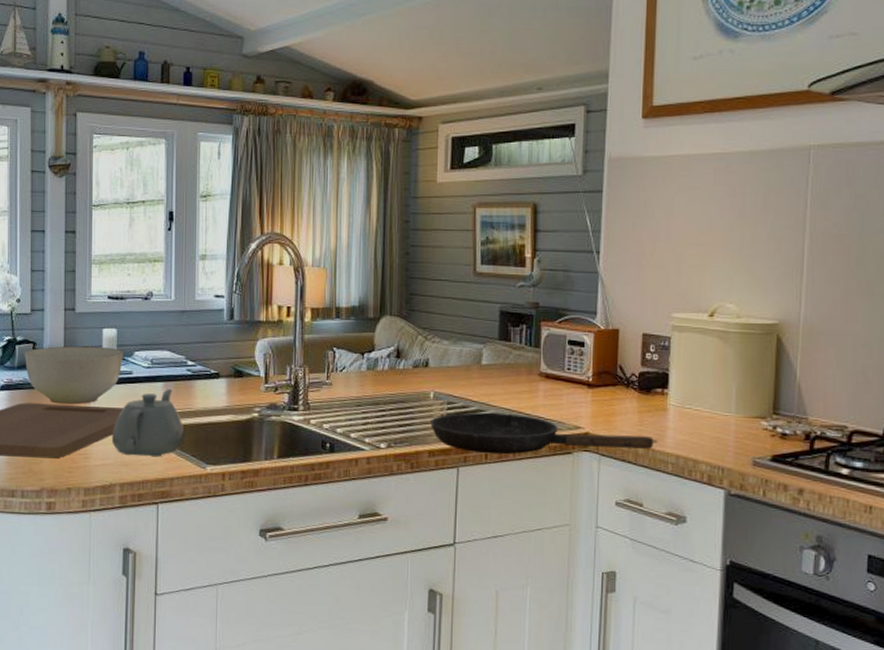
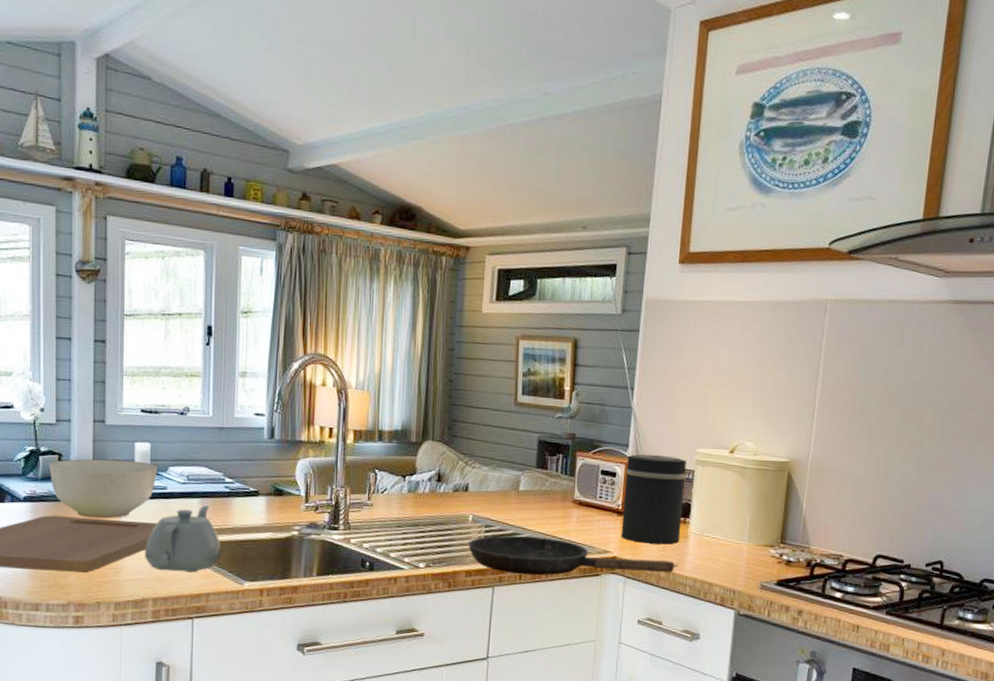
cylinder: none [592,321,661,418] -> present [621,453,687,545]

